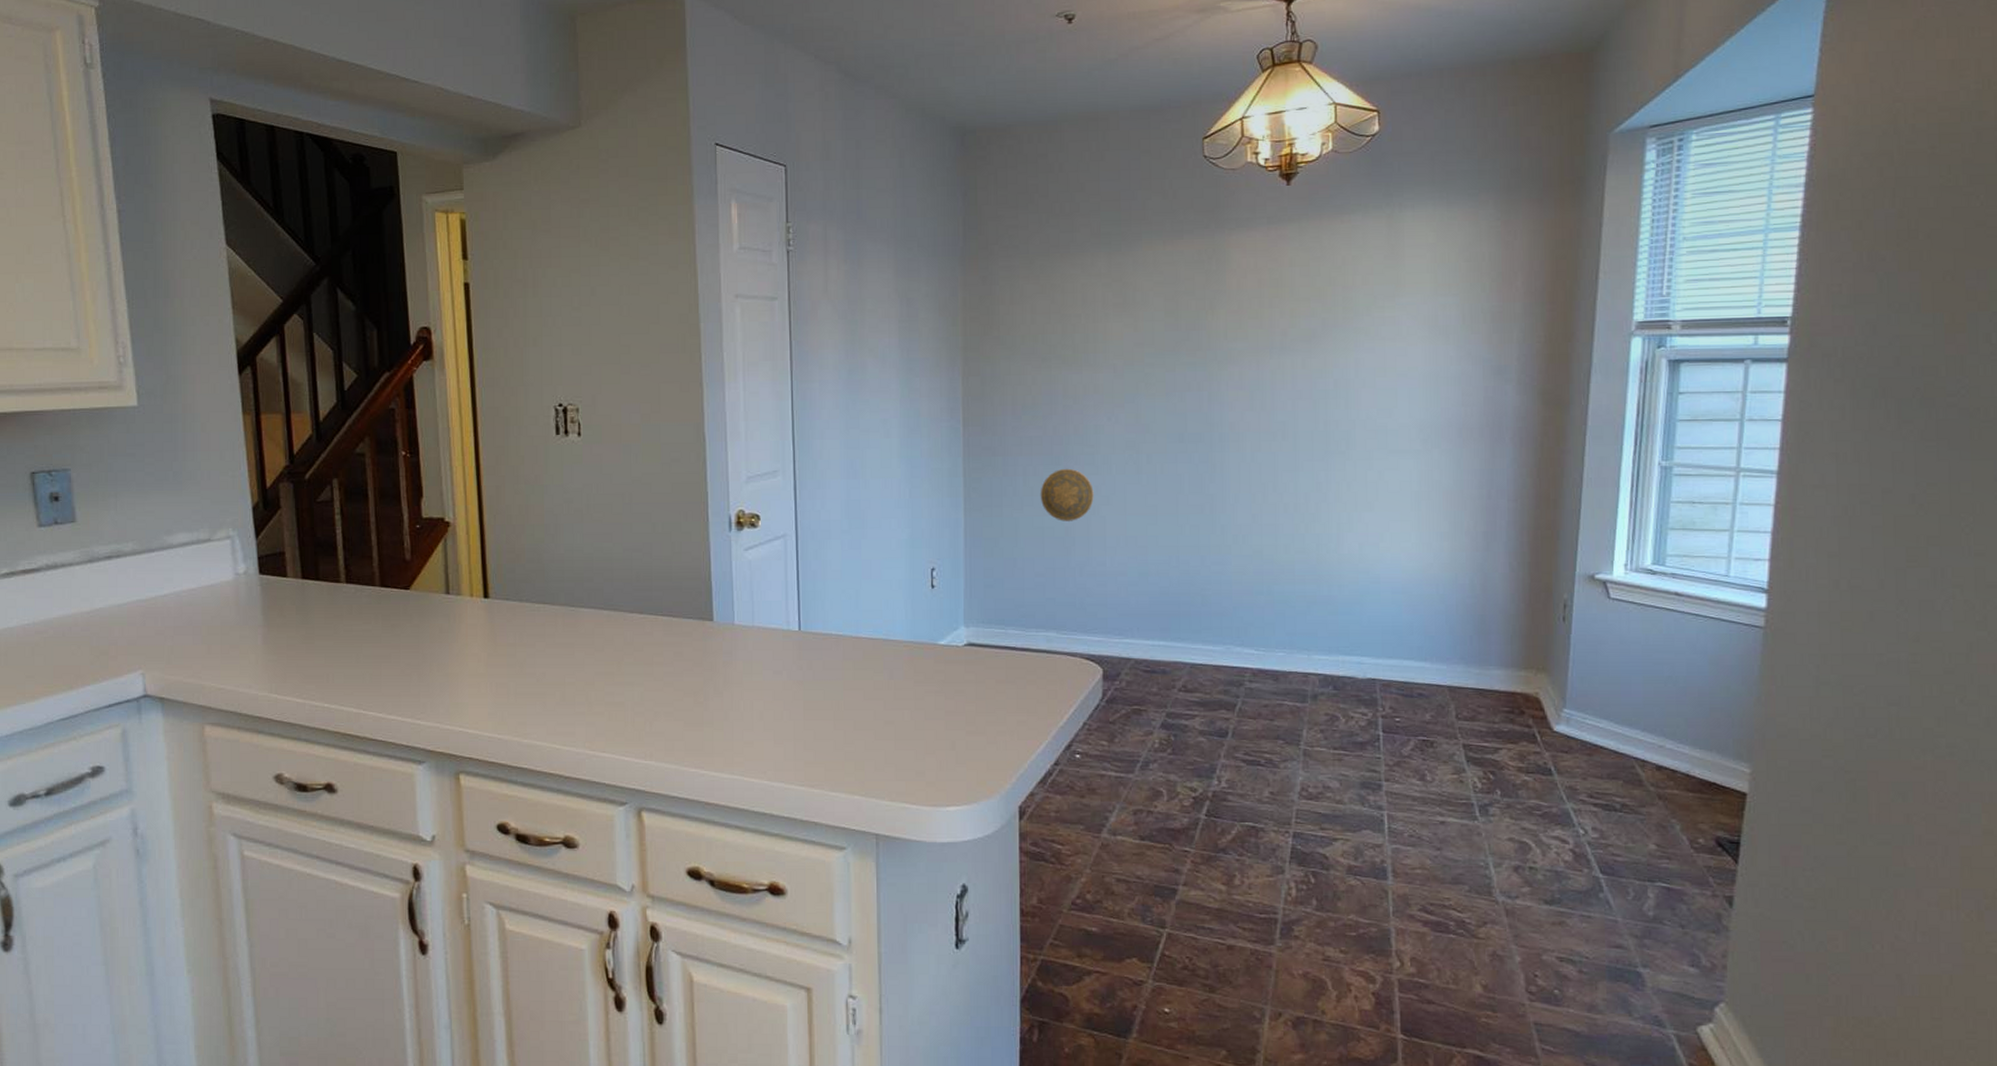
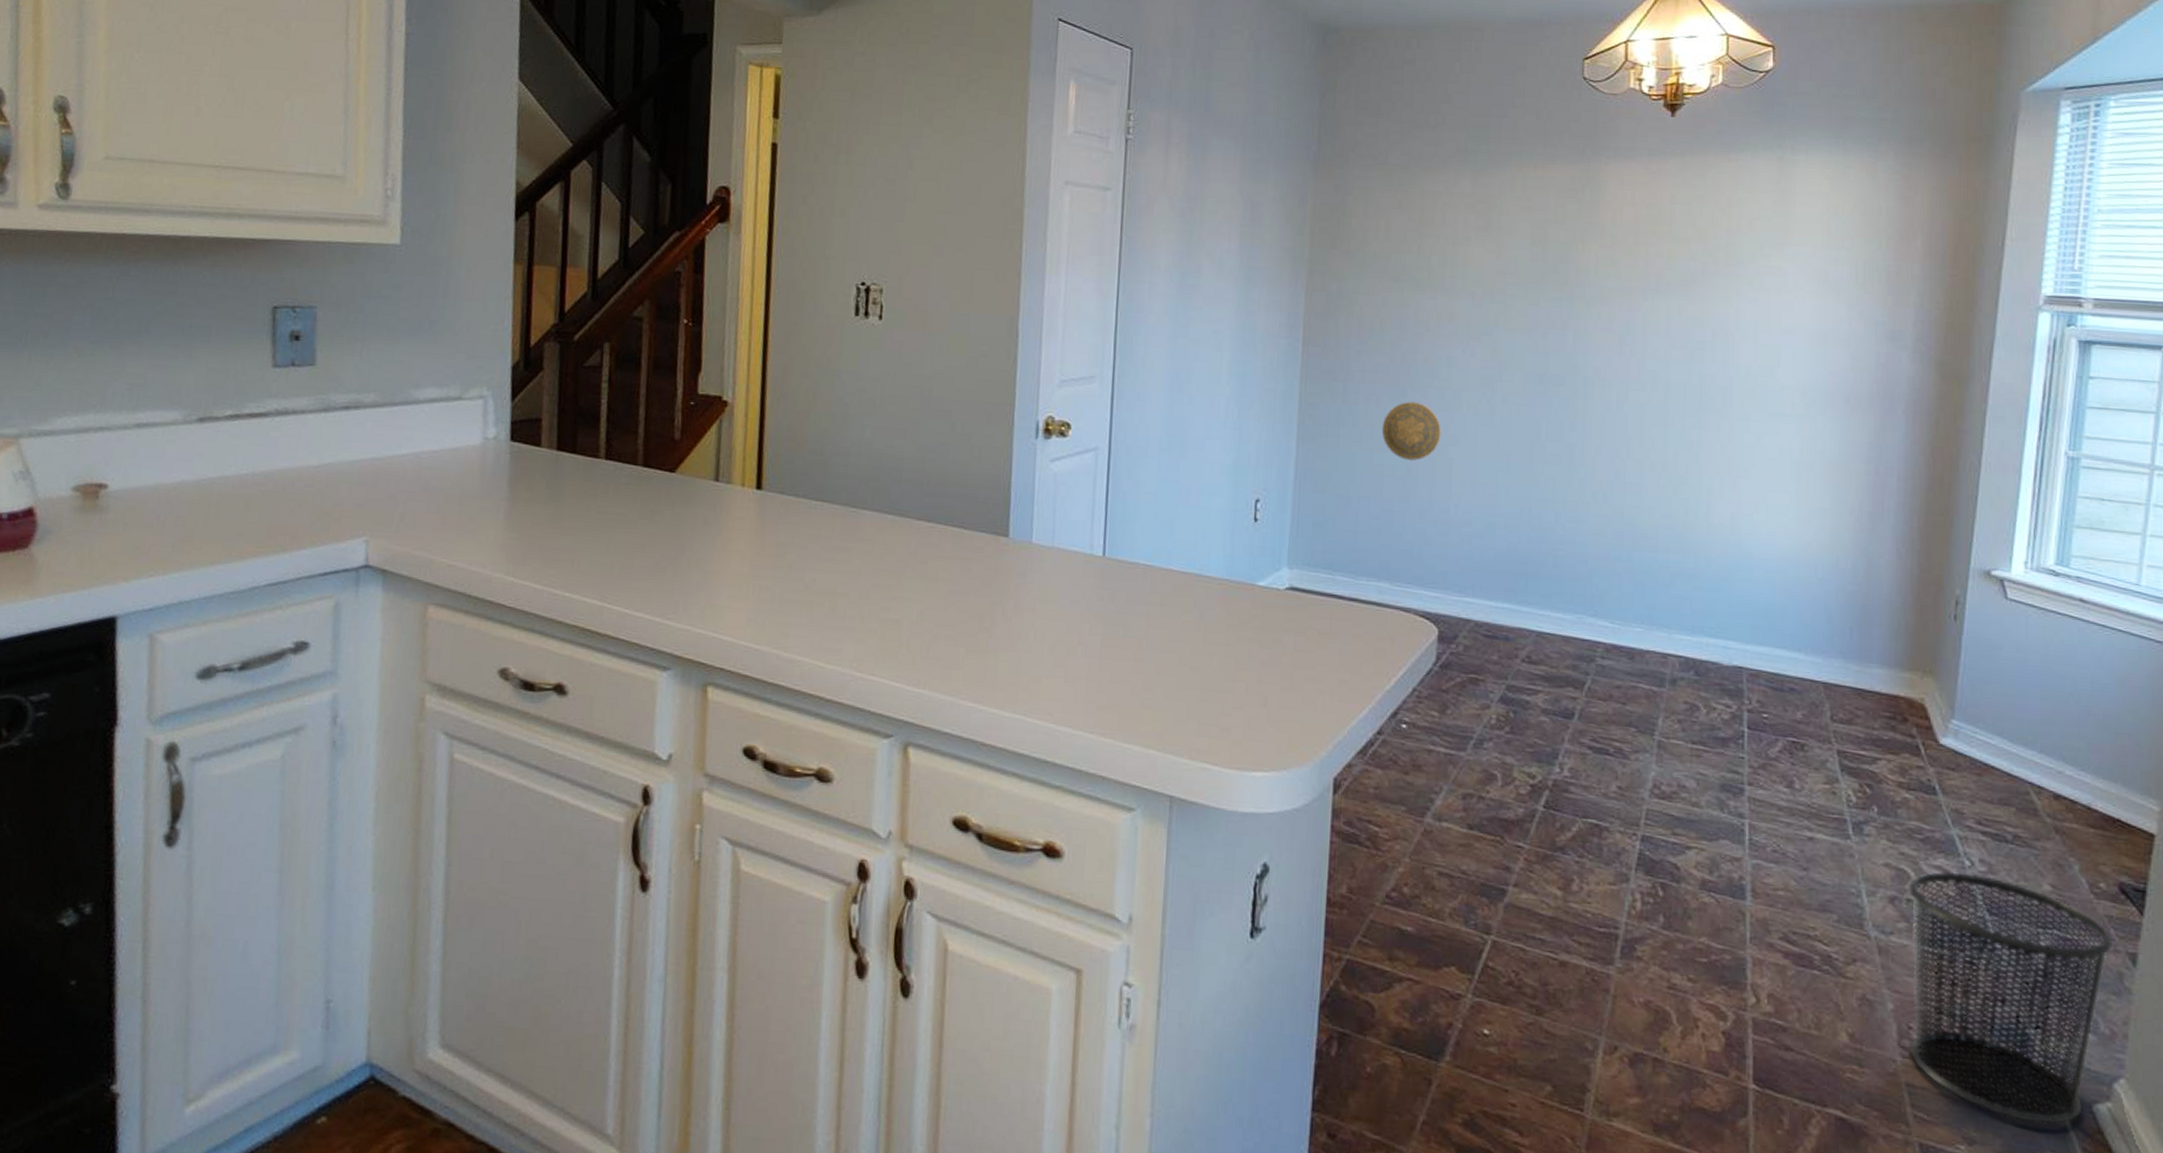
waste bin: none [1531,840,1711,1046] -> present [1909,871,2113,1124]

